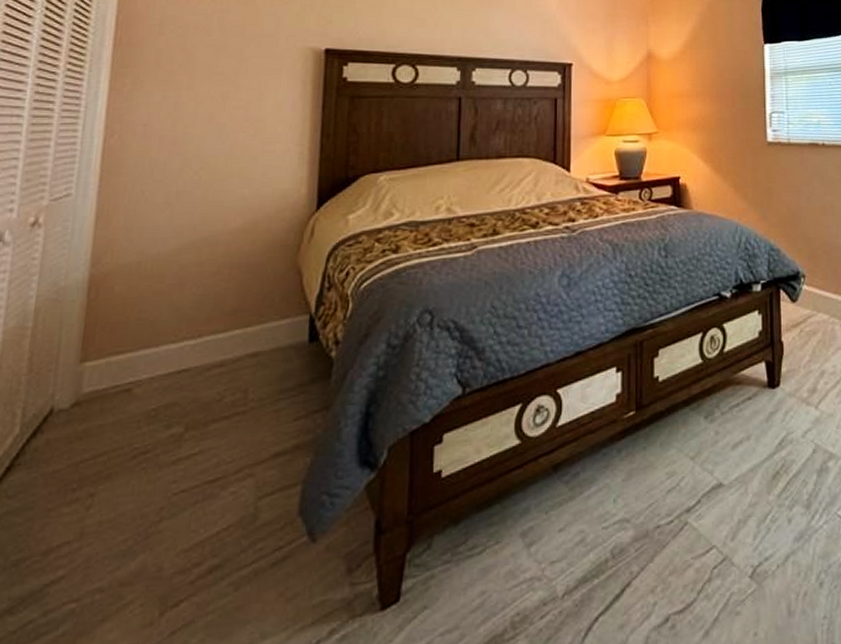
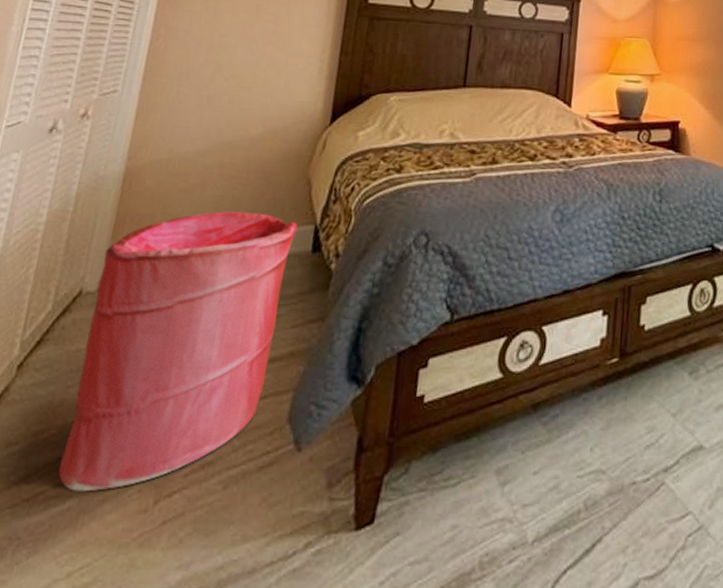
laundry hamper: none [47,308,291,616] -> present [58,211,298,492]

